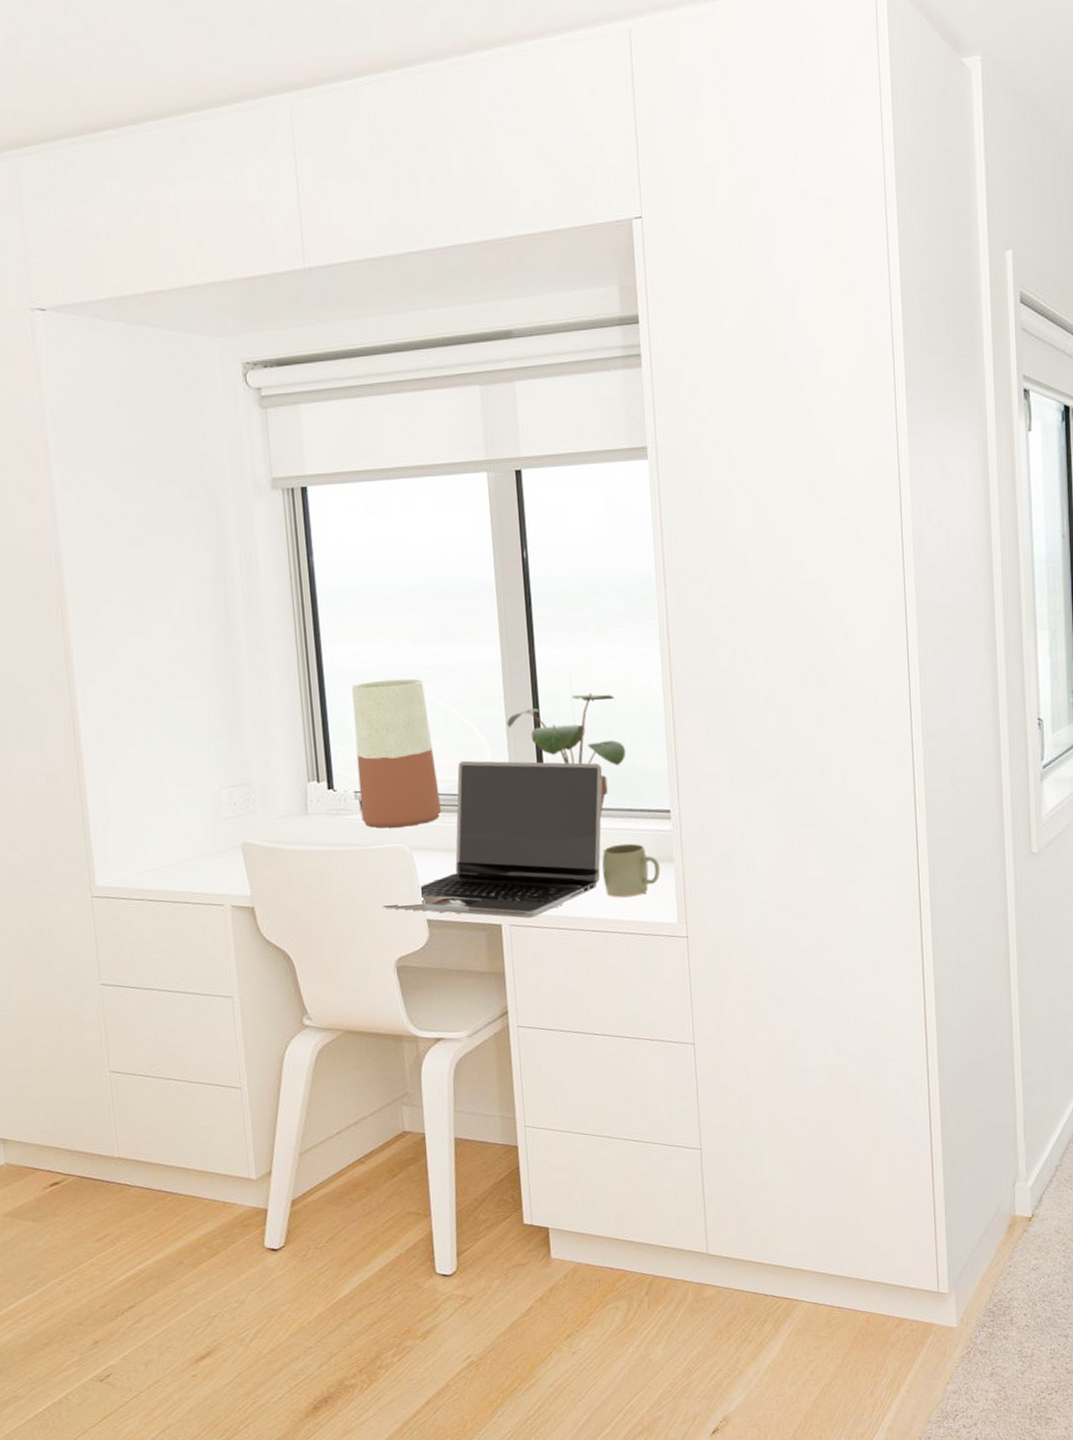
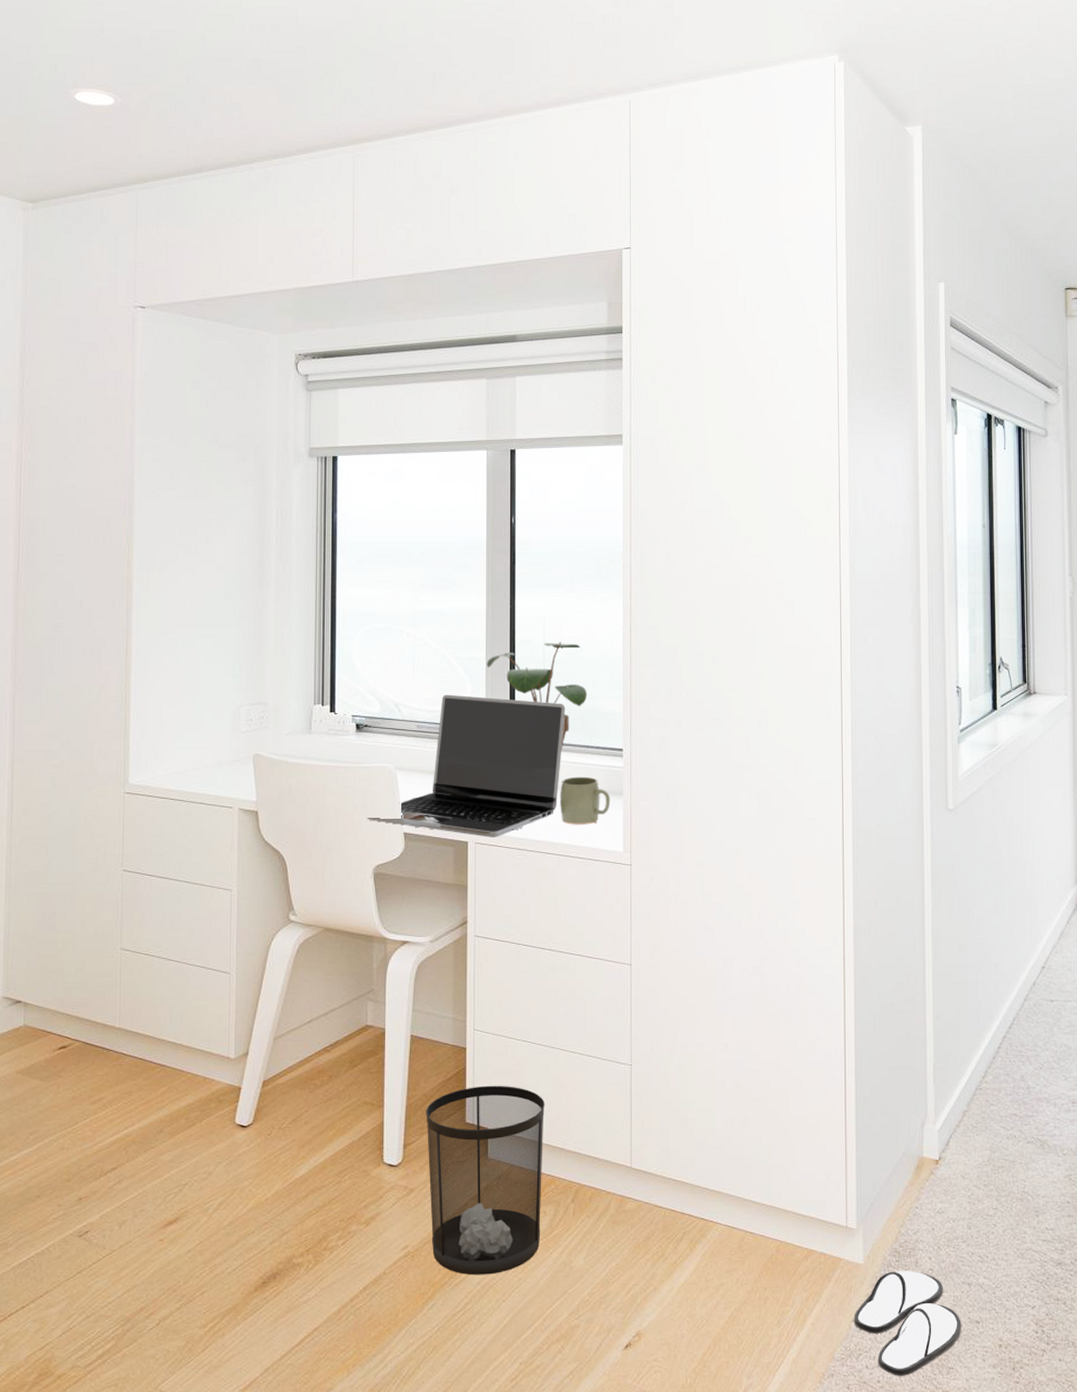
vase: present [352,678,442,828] -> none [356,621,425,749]
waste bin: none [478,1181,615,1379] -> present [426,1085,545,1275]
slippers: none [949,1328,1059,1432] -> present [854,1270,962,1376]

